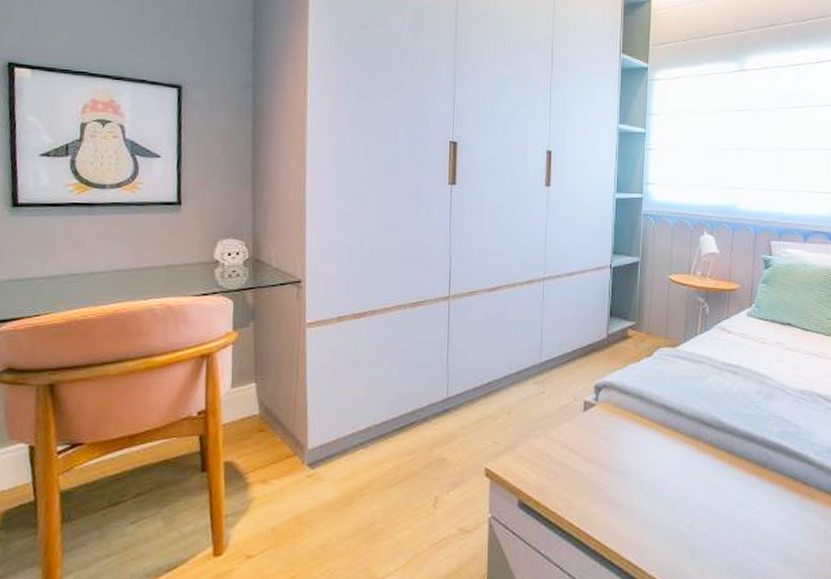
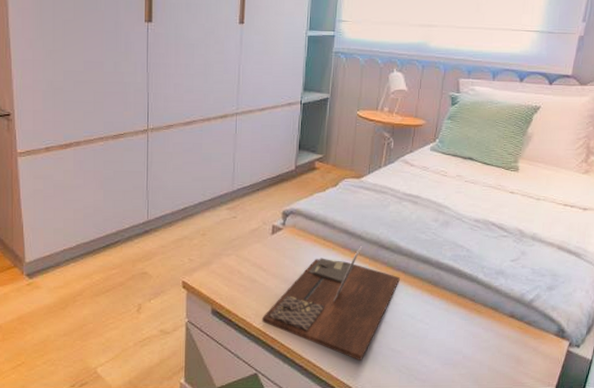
decorative tray: none [575,423,725,561] -> present [262,246,400,361]

